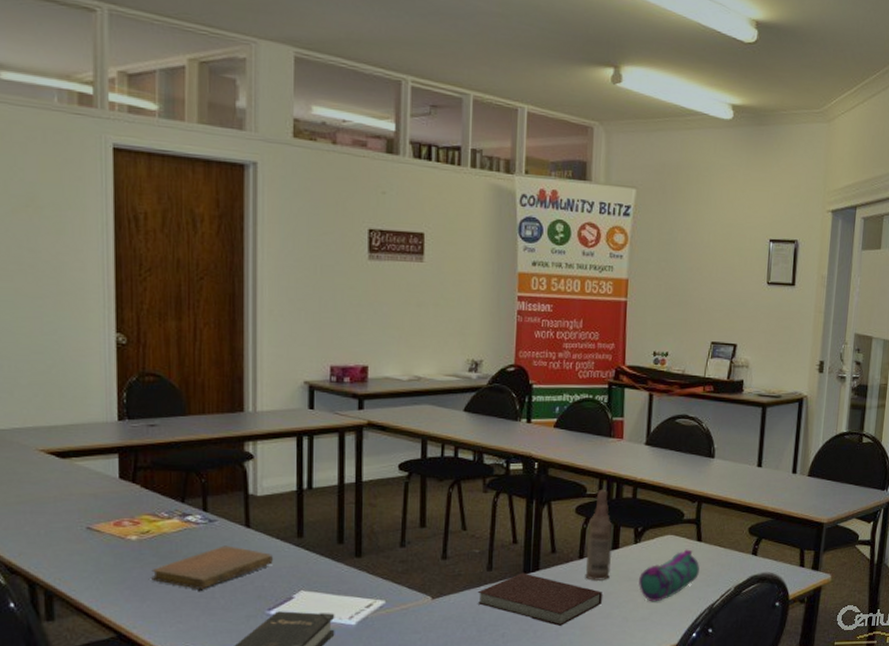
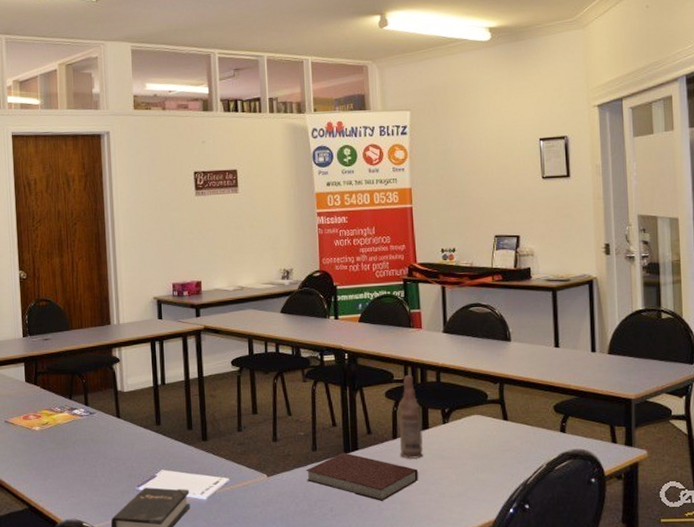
notebook: present [151,545,273,589] -> none [51,433,139,469]
pencil case: present [639,549,700,602] -> none [451,428,509,479]

